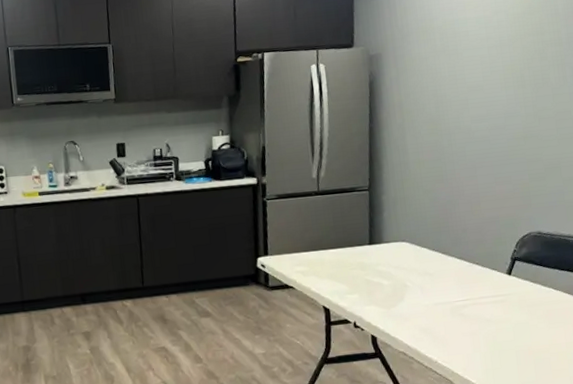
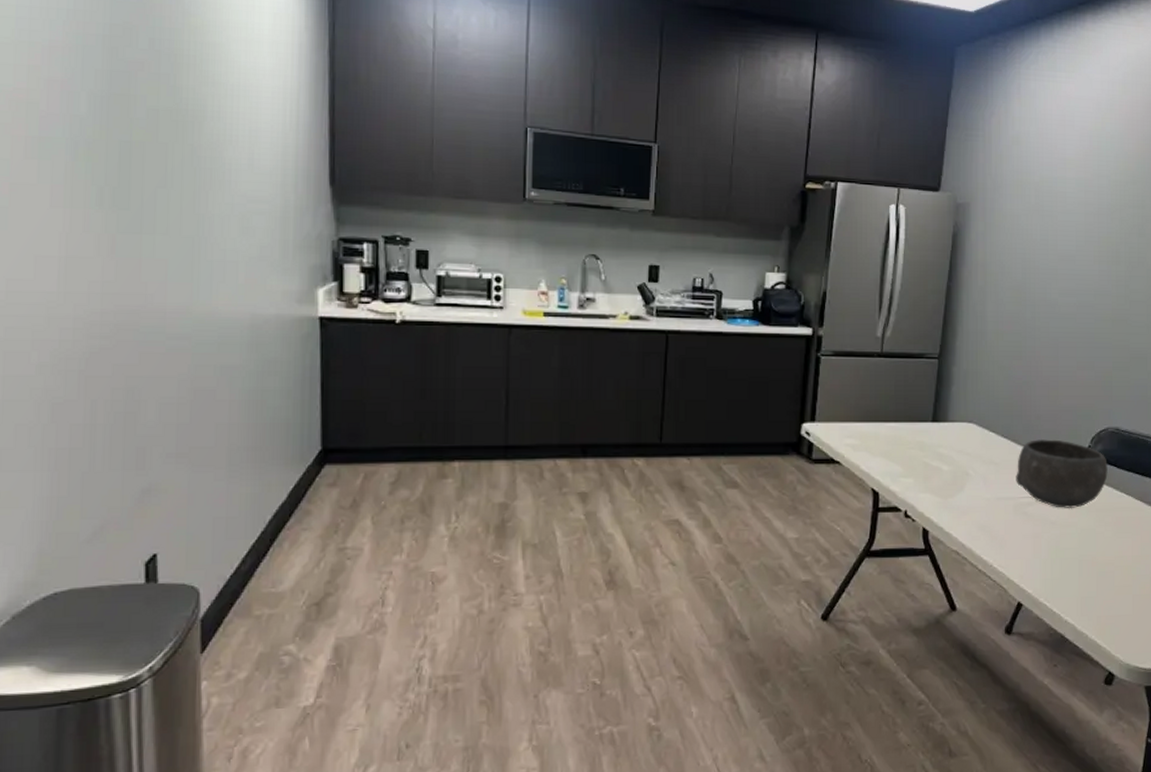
bowl: none [449,248,535,307] -> present [1016,439,1108,508]

